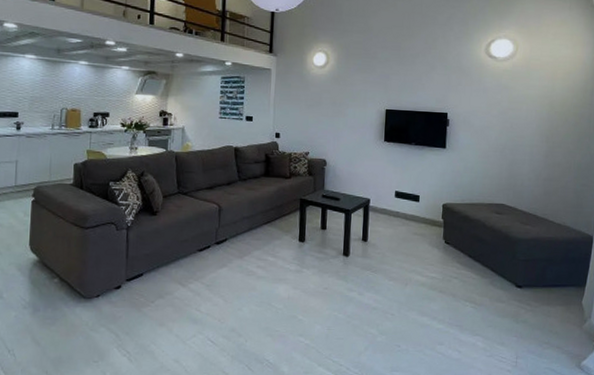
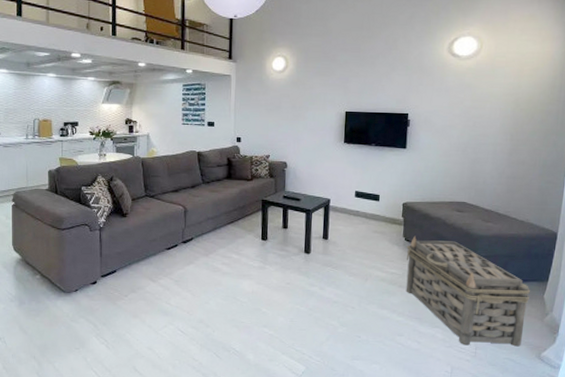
basket: none [446,238,569,356] -> present [406,235,530,347]

